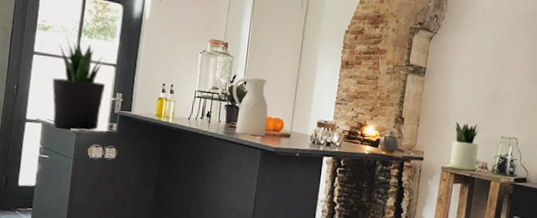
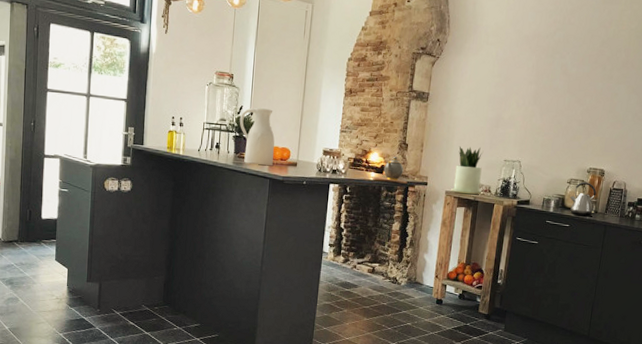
planter: present [52,36,106,131] -> none [67,73,118,165]

